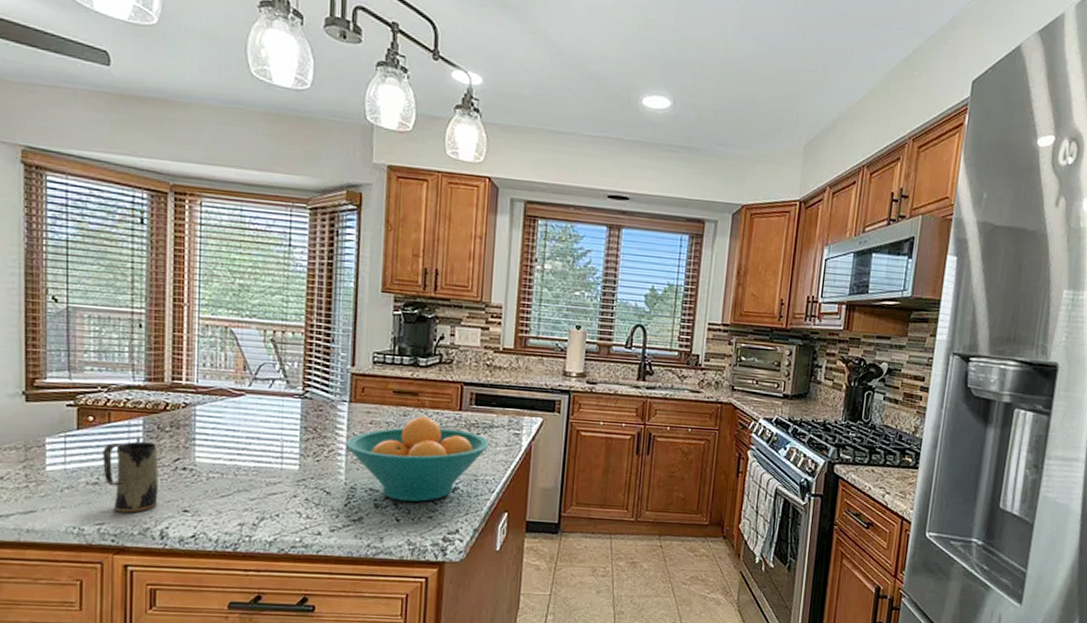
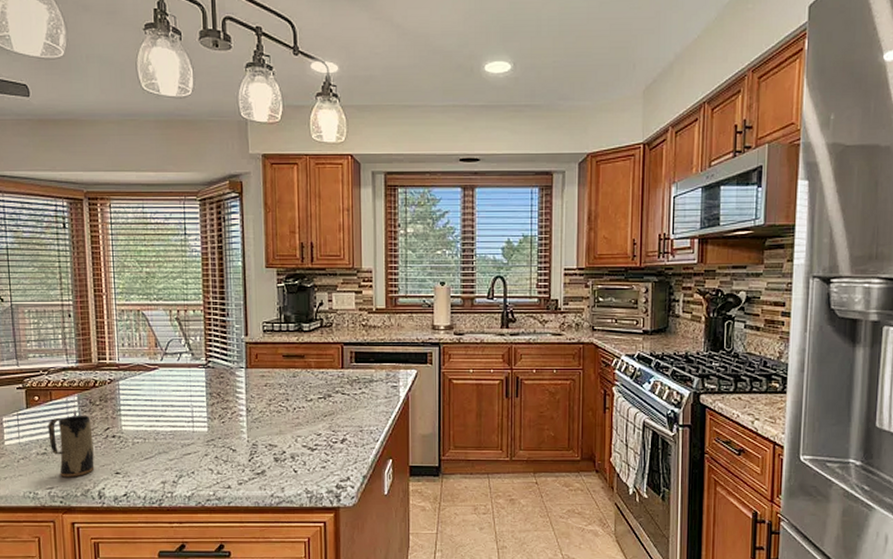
fruit bowl: present [346,416,490,502] -> none [246,376,371,454]

